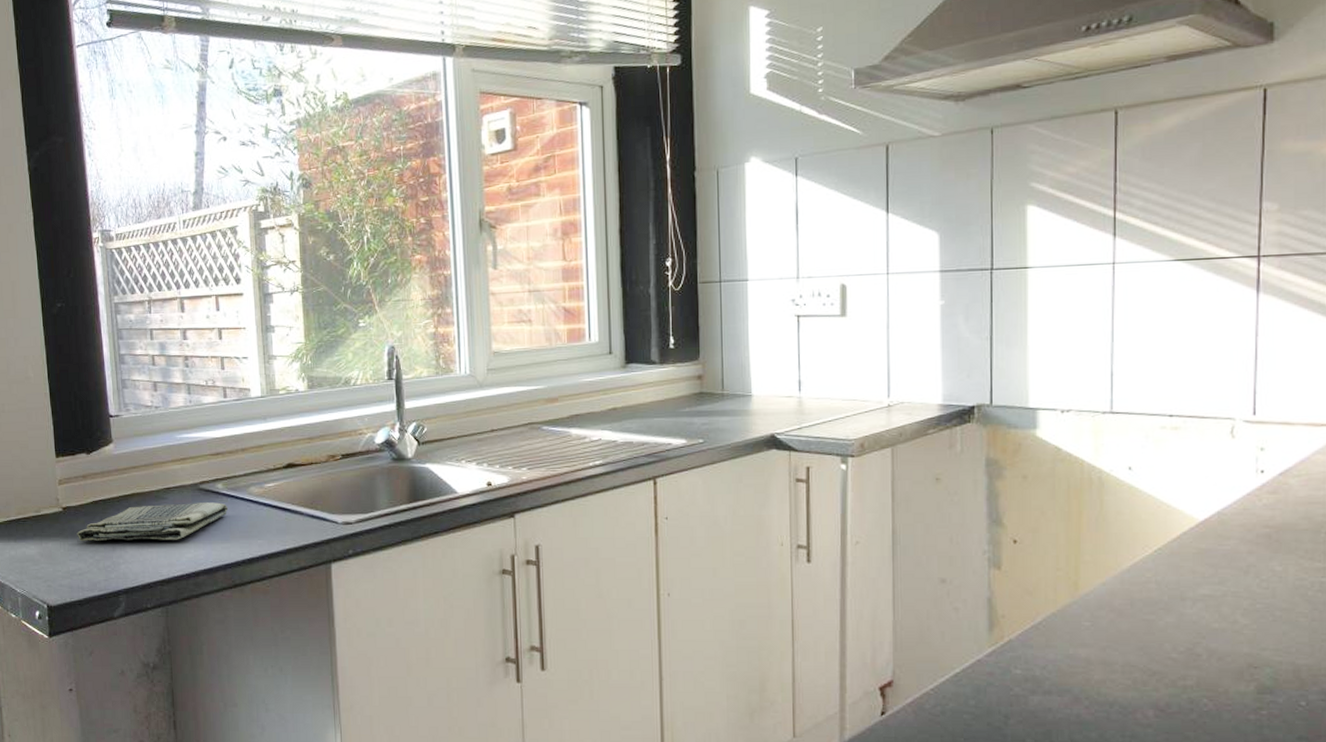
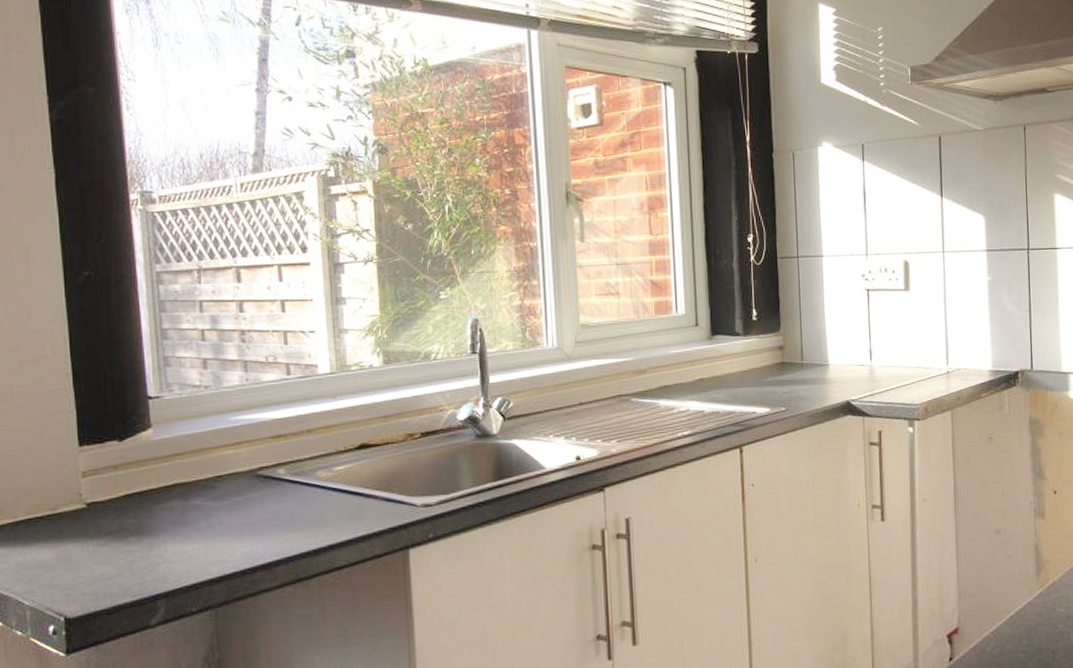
dish towel: present [77,502,229,541] -> none [104,489,292,541]

